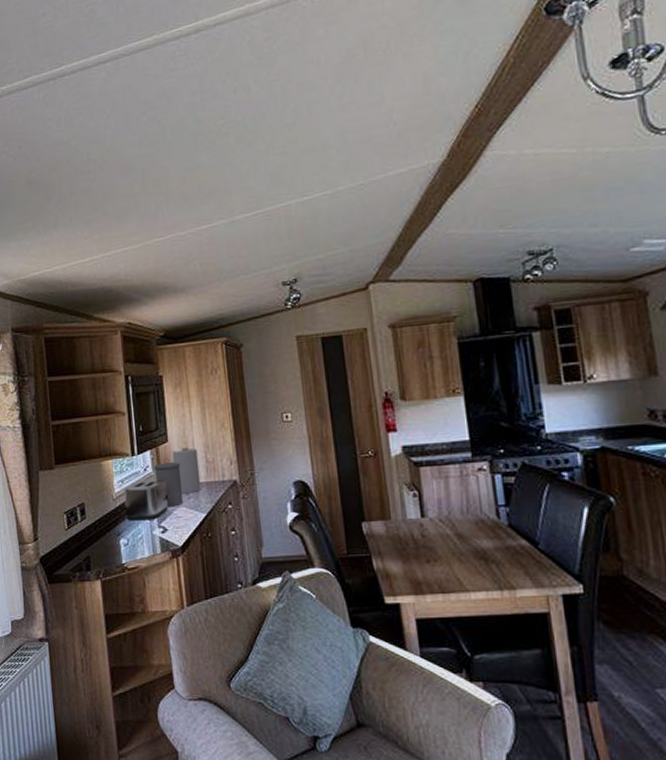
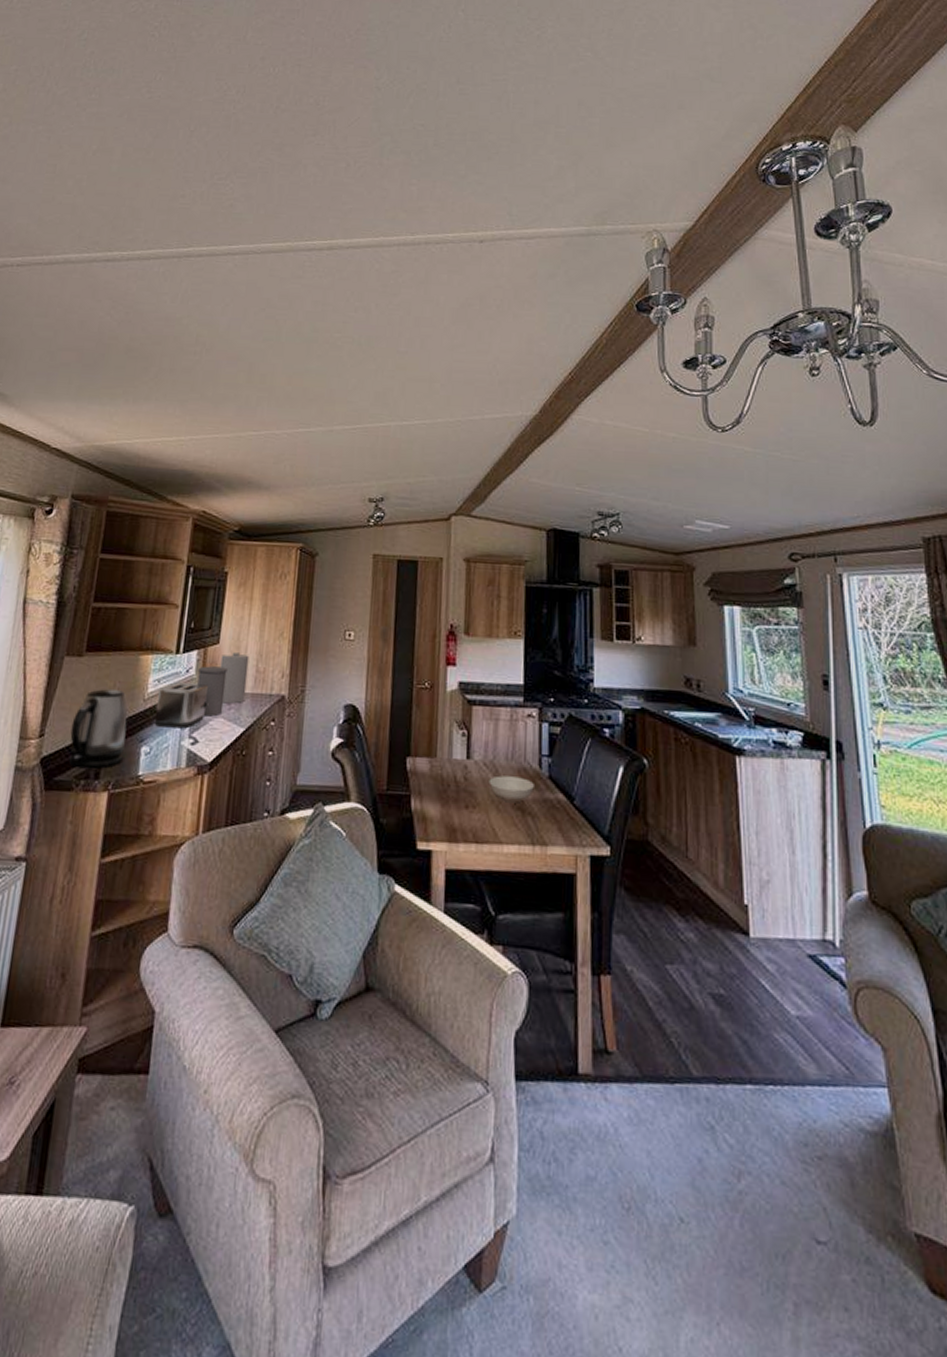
kettle: none [58,493,107,563] -> present [68,688,128,769]
bowl: none [446,529,495,554] -> present [488,775,534,804]

